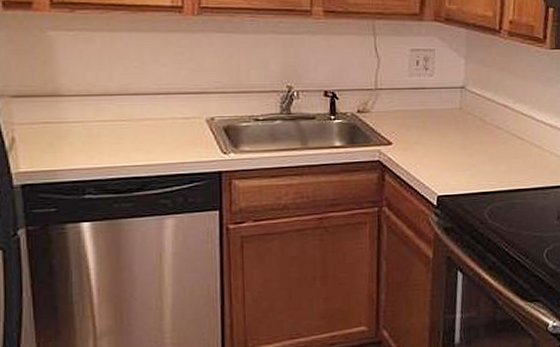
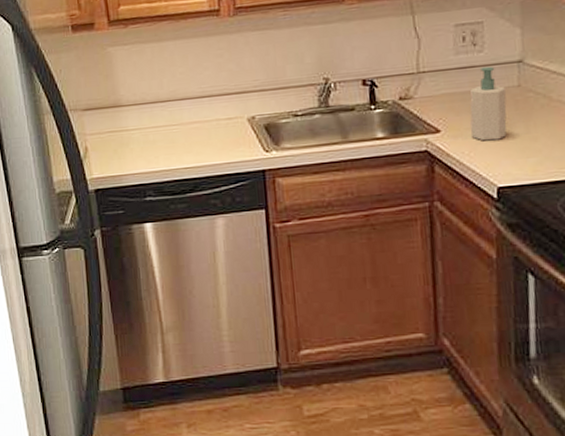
soap bottle: none [418,89,450,155] -> present [469,66,507,141]

